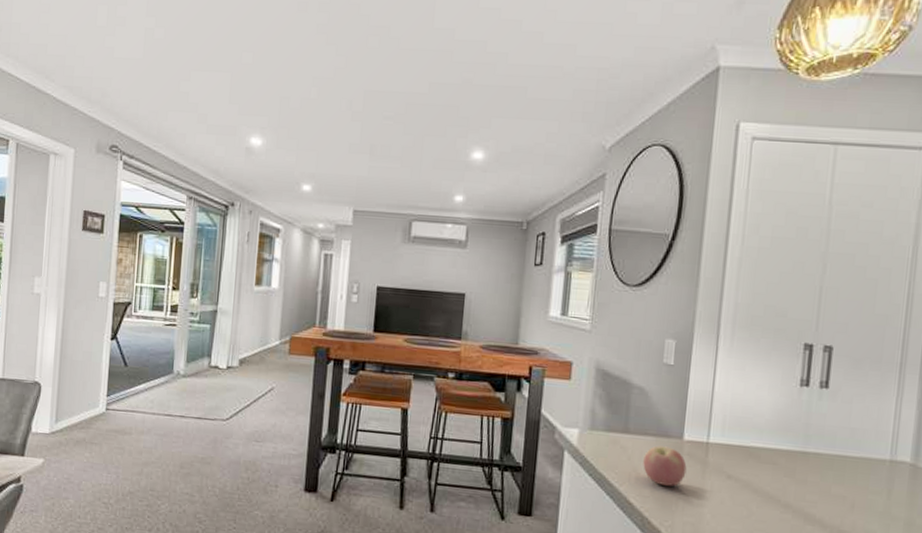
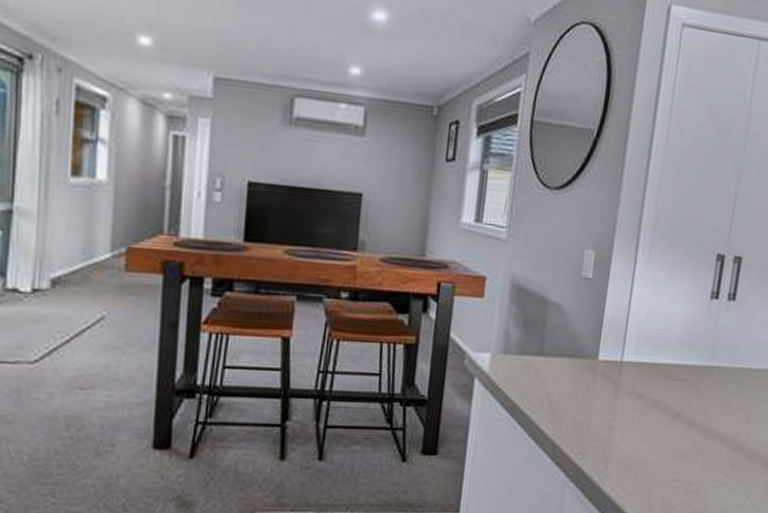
apple: present [643,445,687,487] -> none [556,367,600,410]

